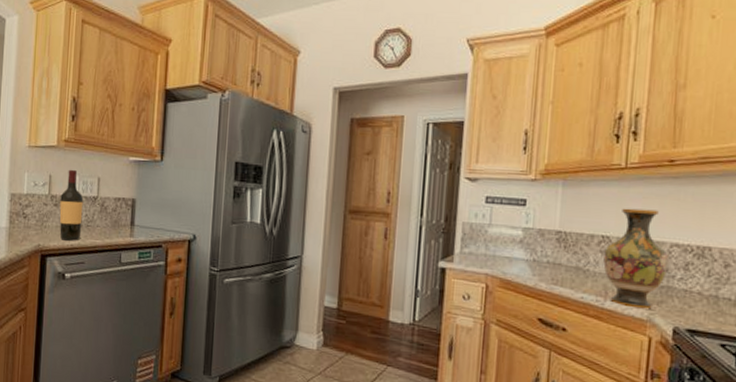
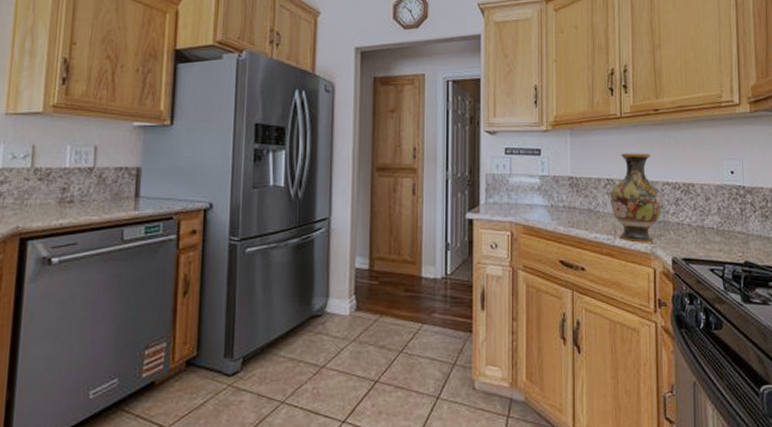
wine bottle: present [59,169,84,241] -> none [45,138,76,220]

